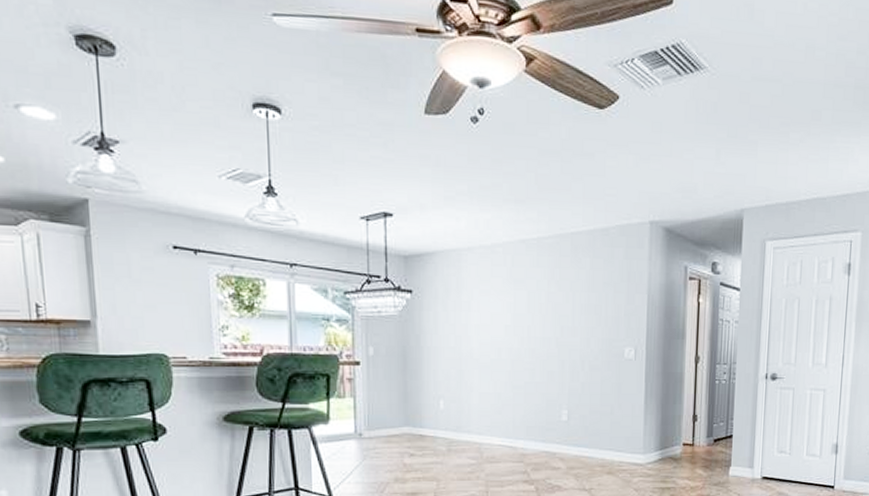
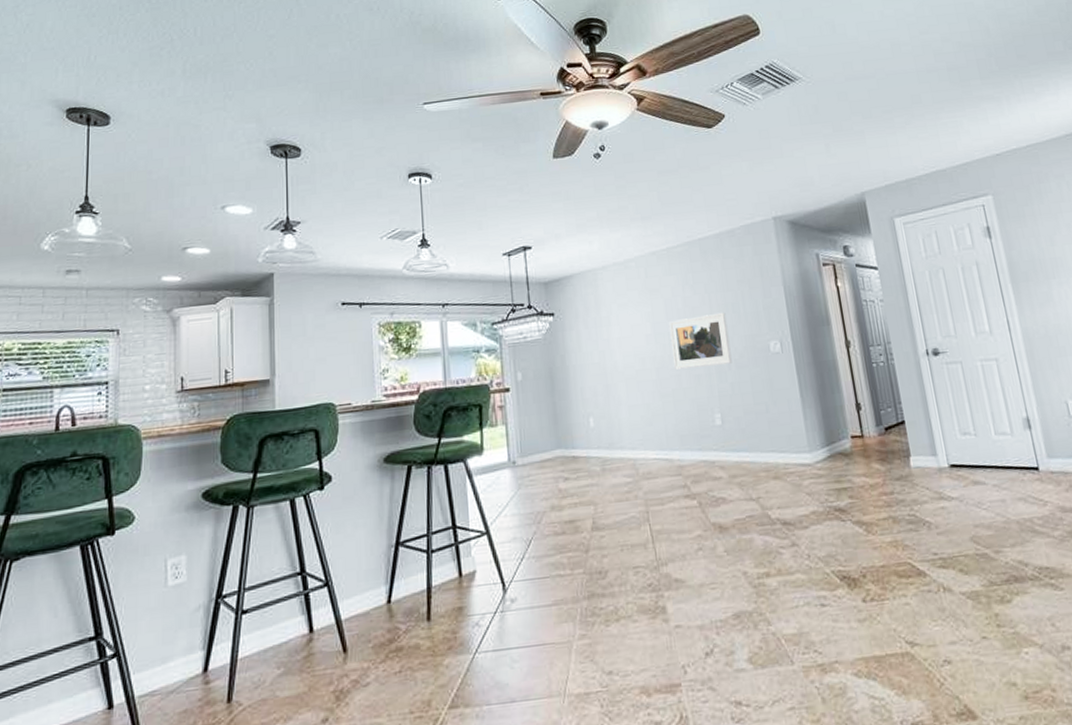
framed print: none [529,312,587,364] -> present [668,312,732,370]

